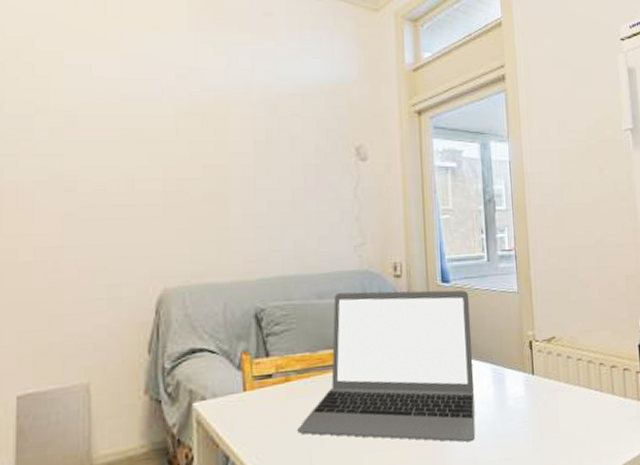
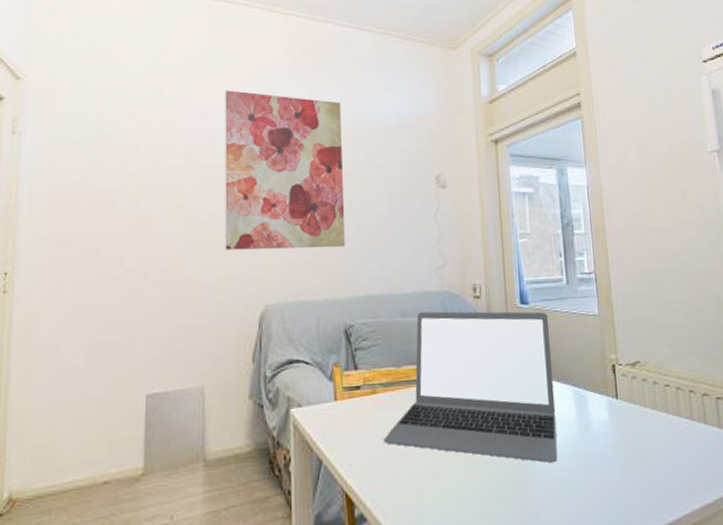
wall art: none [113,42,257,227] -> present [225,90,346,250]

